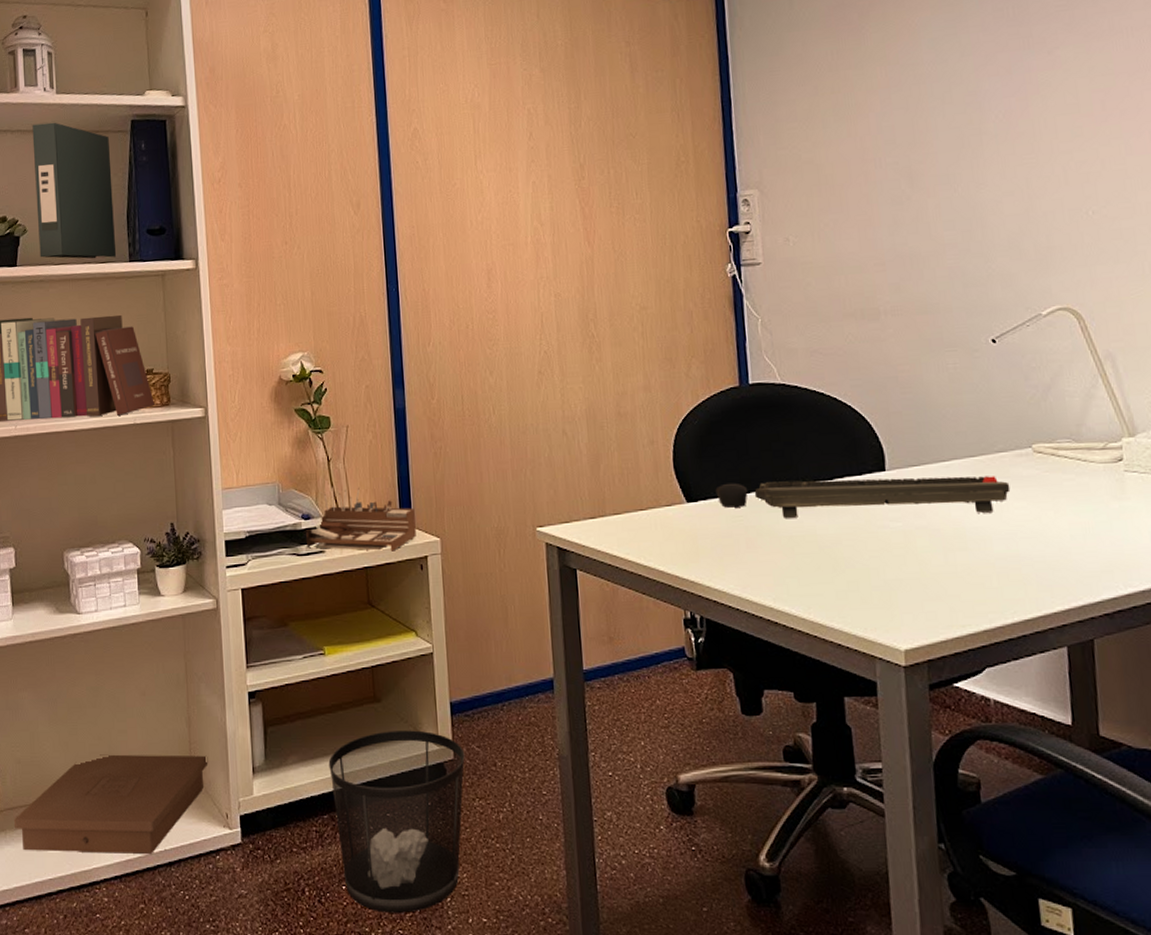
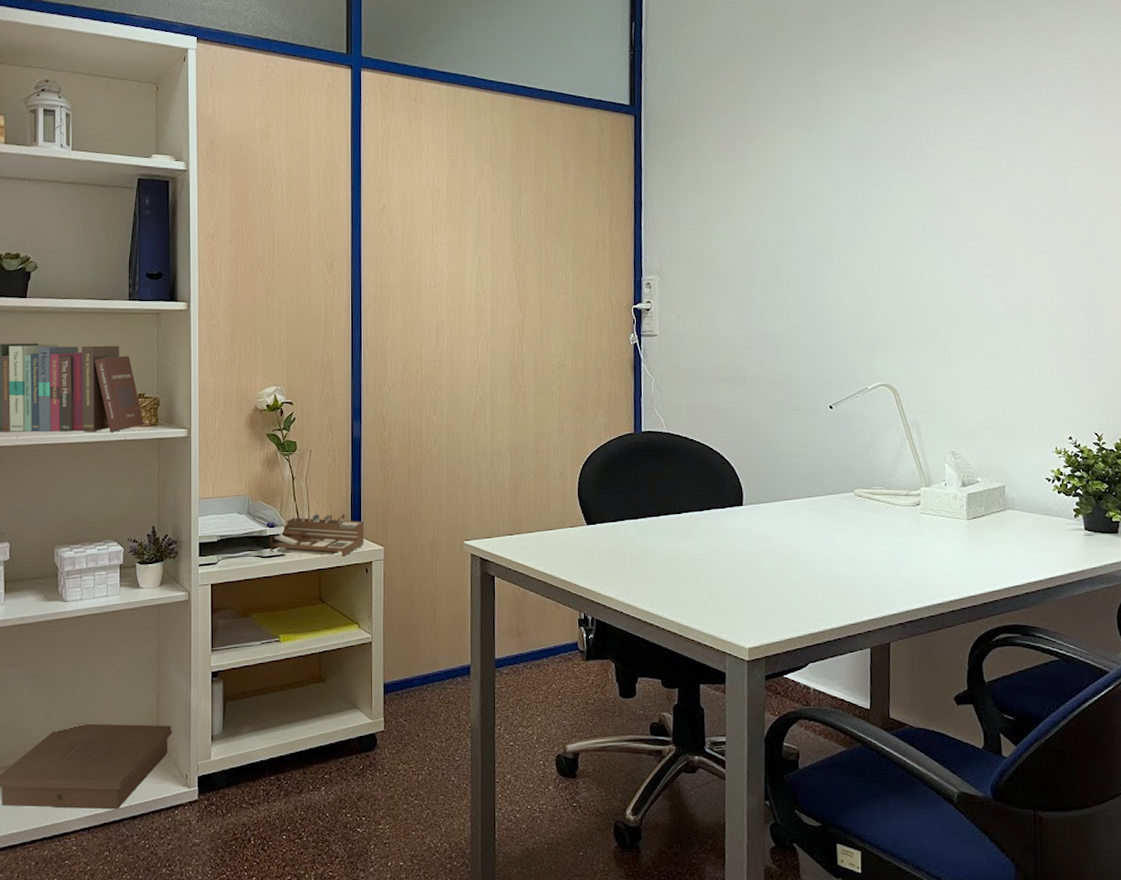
binder: present [32,122,117,259] -> none [47,175,118,296]
waste bin: present [328,730,465,913] -> none [277,706,393,858]
computer mouse: present [715,483,748,508] -> none [610,510,636,530]
computer keyboard: present [754,476,1011,518] -> none [640,511,836,543]

